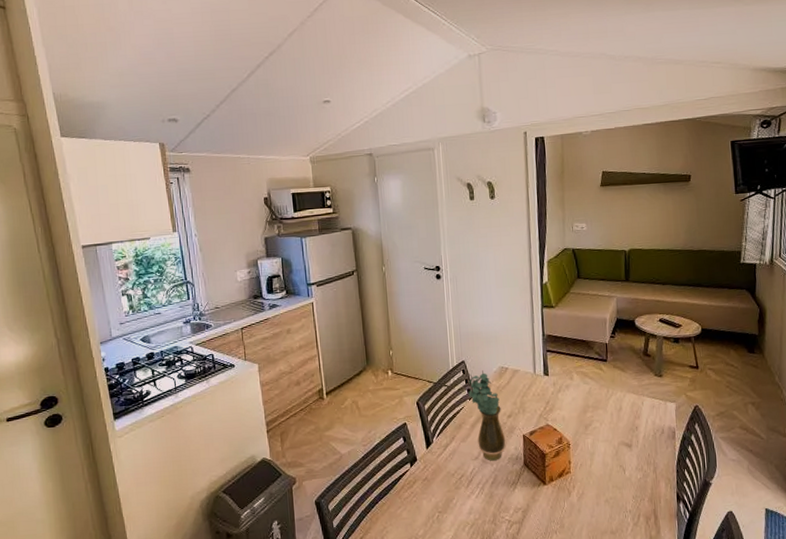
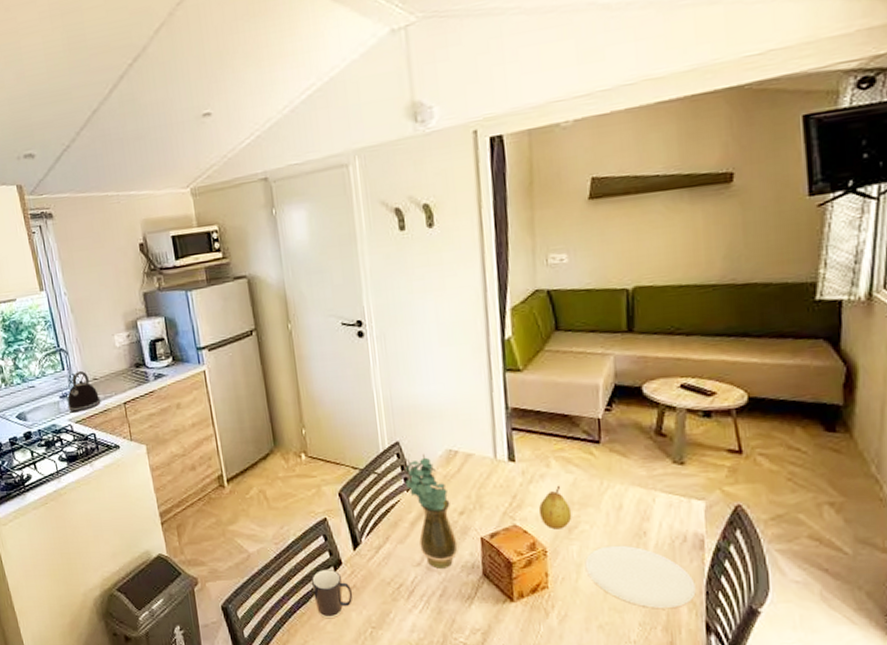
kettle: none [190,300,221,337] -> present [67,370,101,413]
mug: none [391,464,425,507] -> present [310,568,353,619]
fruit: none [564,393,588,427] -> present [538,485,572,530]
plate: none [596,437,670,485] -> present [585,545,696,610]

